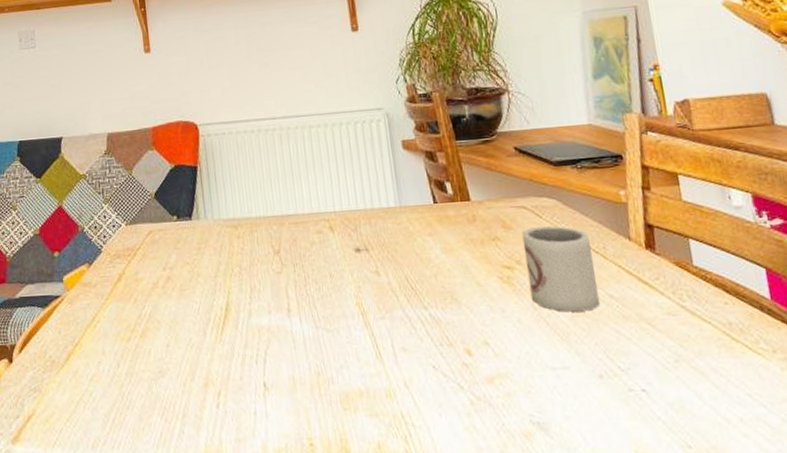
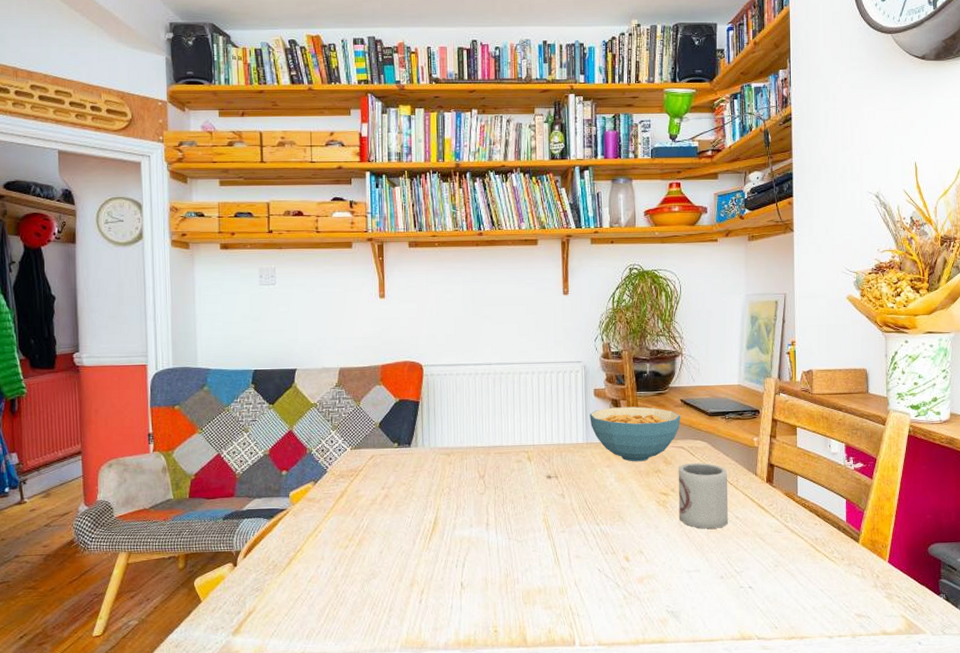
cereal bowl: none [399,158,518,228] -> present [589,406,681,462]

